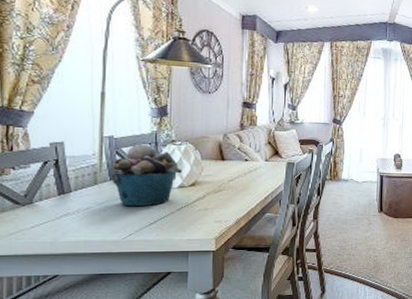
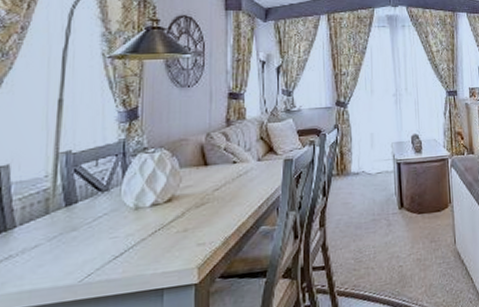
bucket: present [111,144,182,207] -> none [67,156,156,238]

